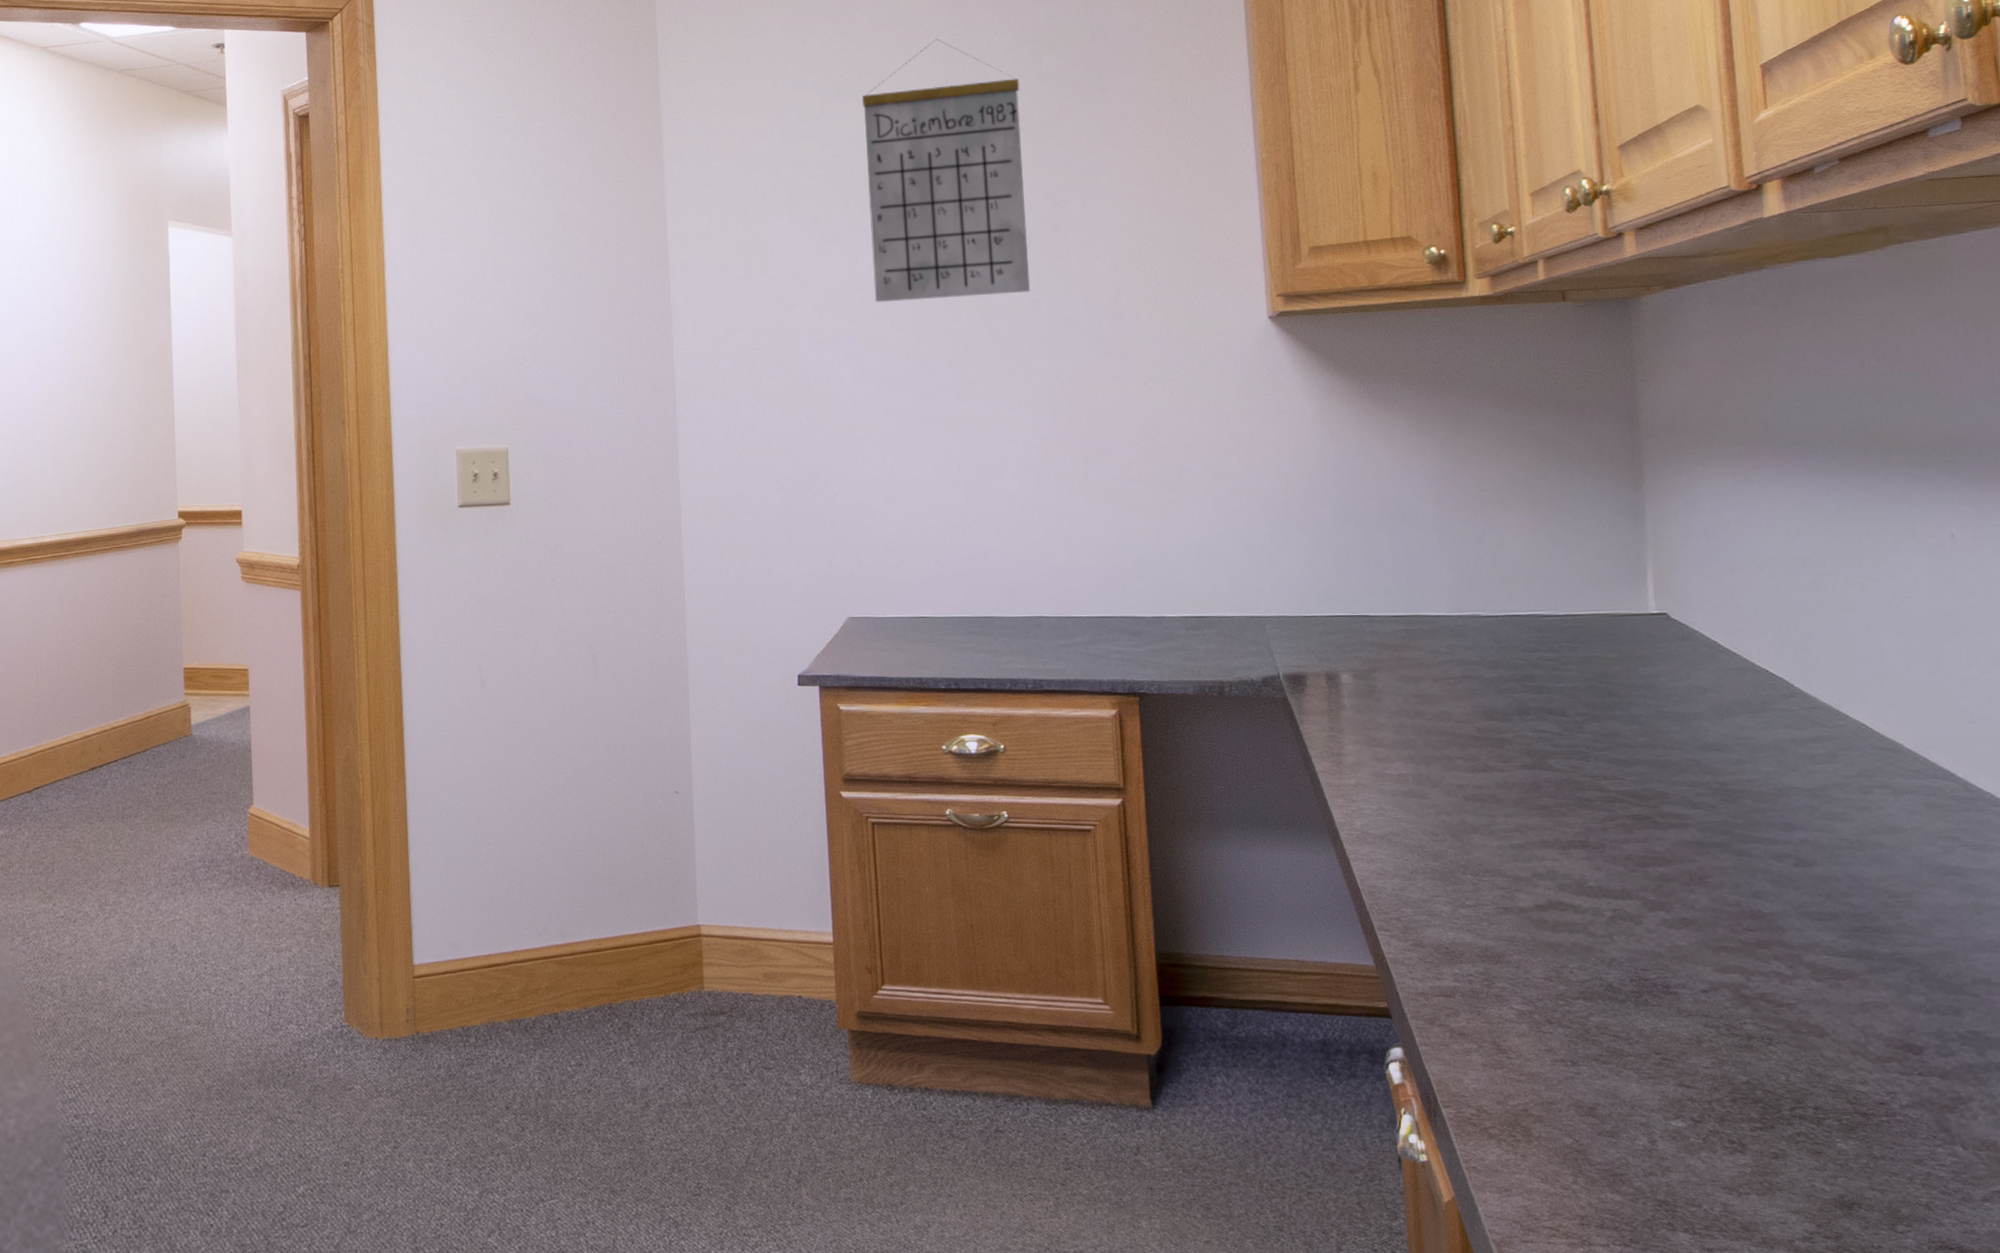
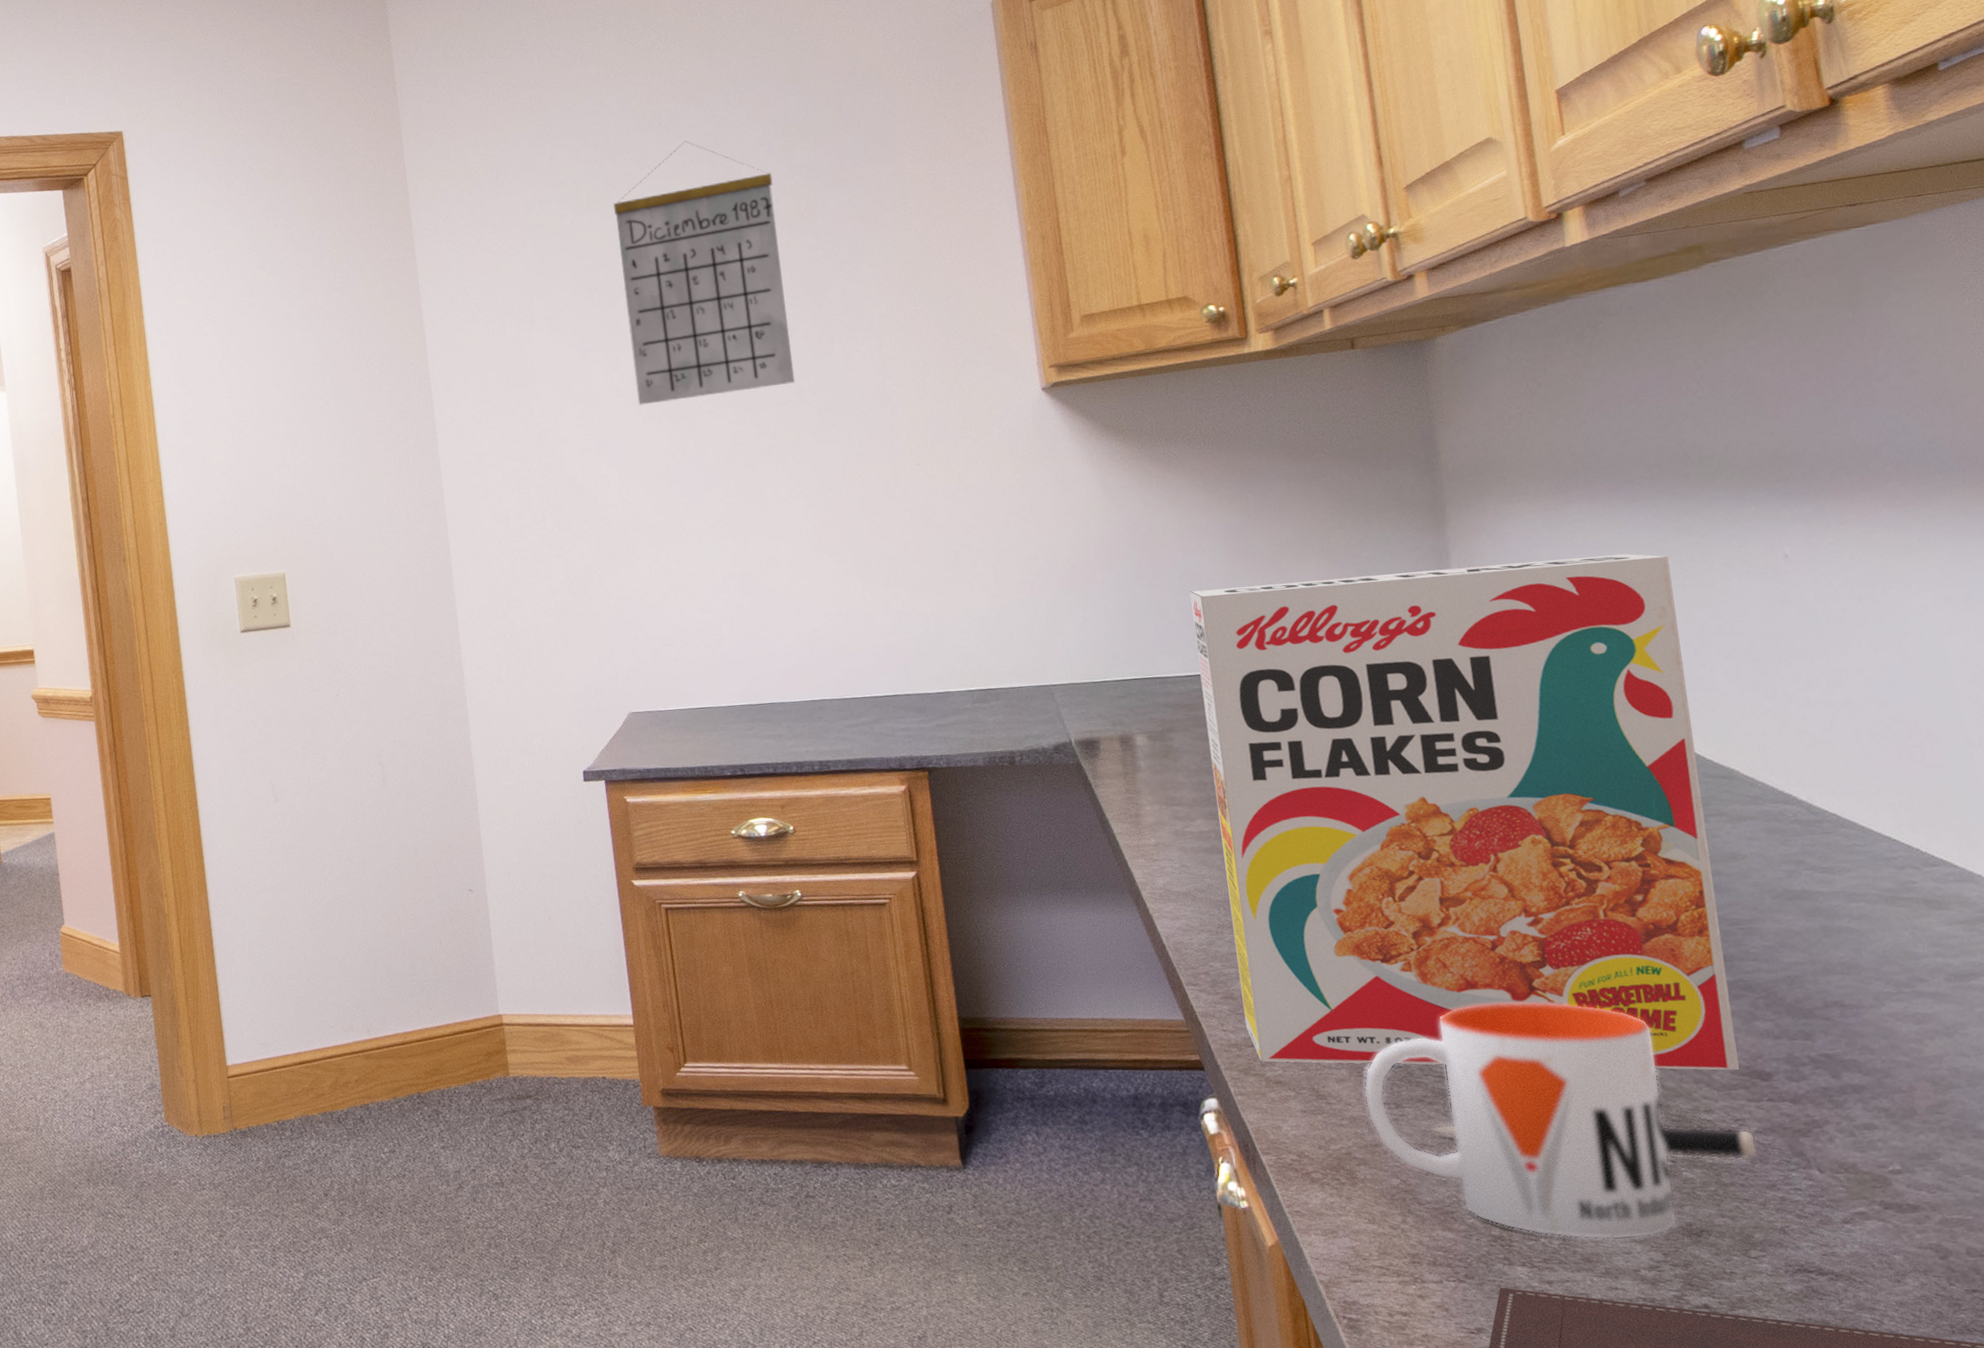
cereal box: none [1400,522,1893,1042] -> present [1190,553,1739,1070]
mug: none [1542,964,1831,1210] -> present [1363,1003,1678,1240]
pen: none [1603,1083,1907,1135] -> present [1430,1123,1758,1161]

